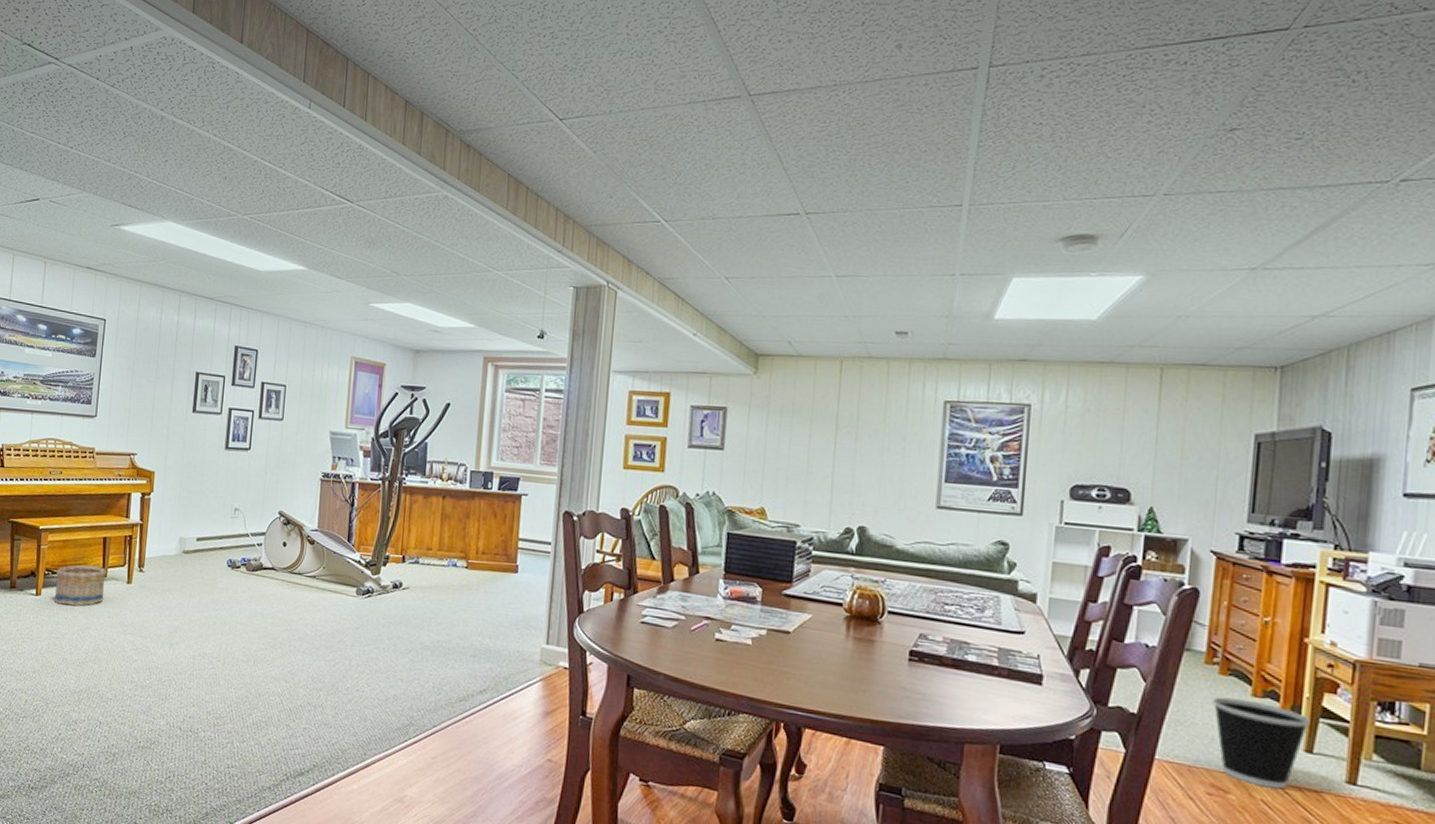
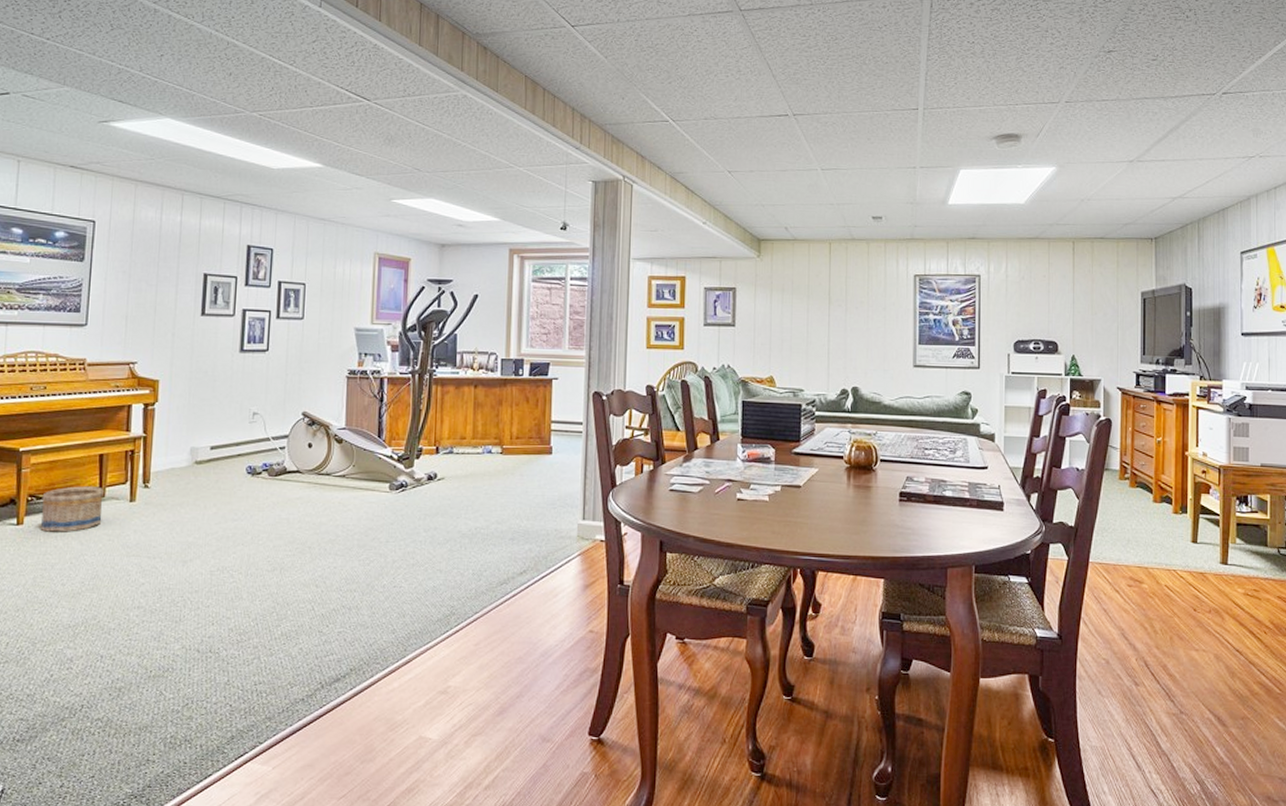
wastebasket: present [1212,697,1310,789] -> none [1126,505,1194,575]

